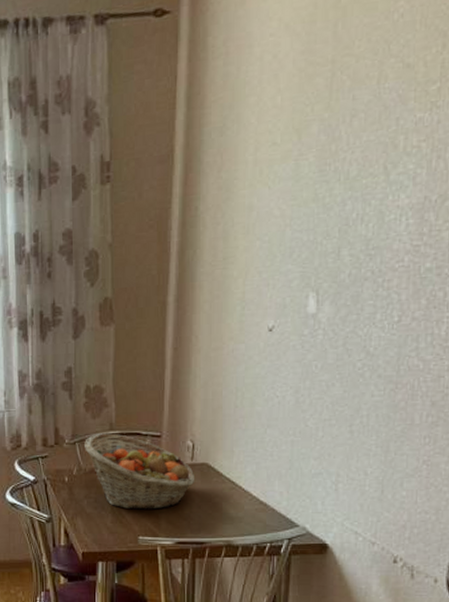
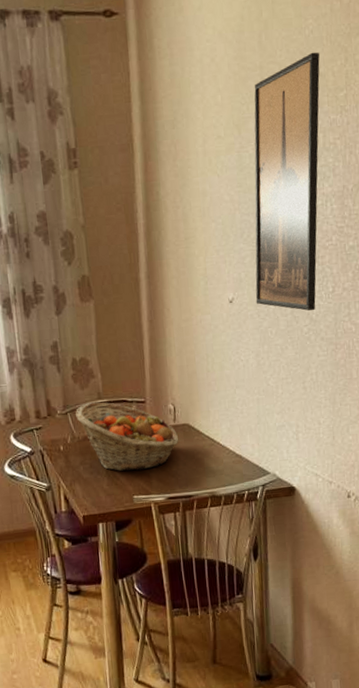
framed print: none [300,39,409,344] -> present [254,52,320,311]

